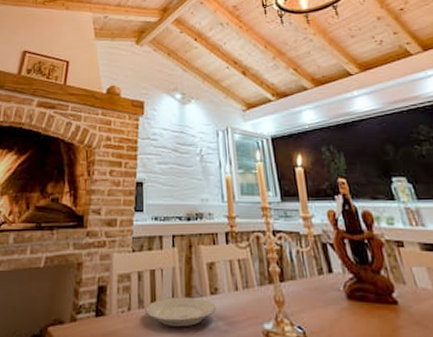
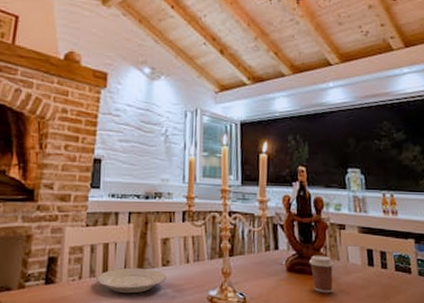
coffee cup: none [370,278,406,325] -> present [309,255,335,292]

